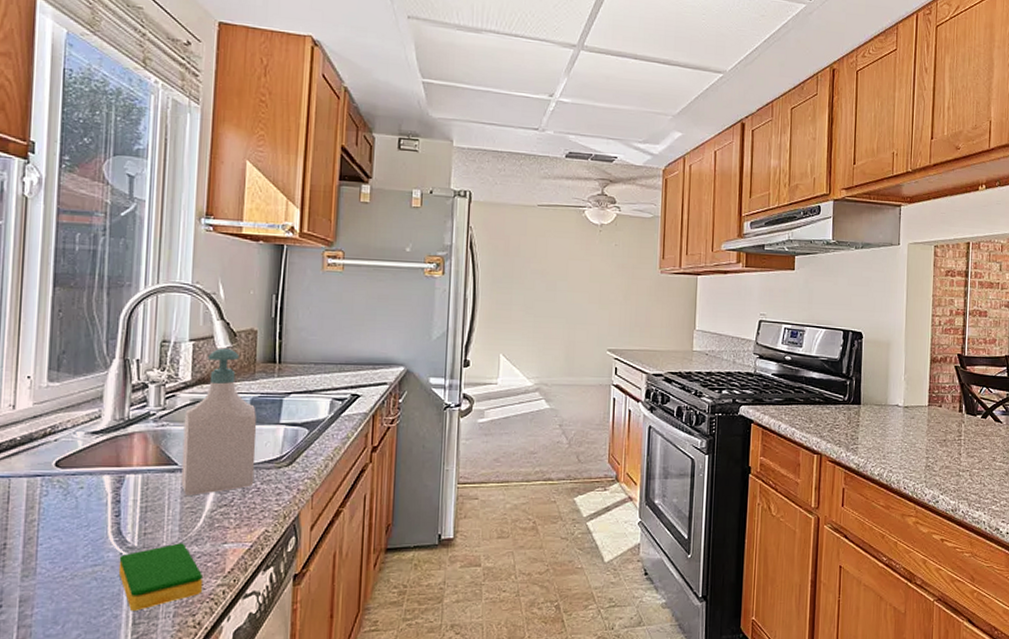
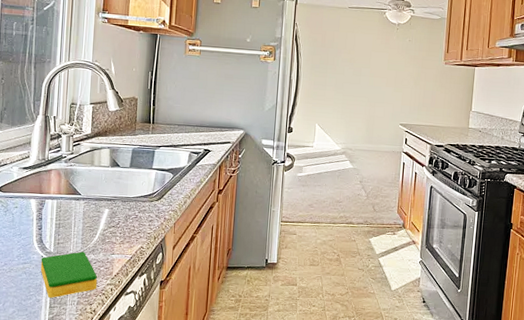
soap bottle: present [181,348,257,496] -> none [83,110,136,218]

